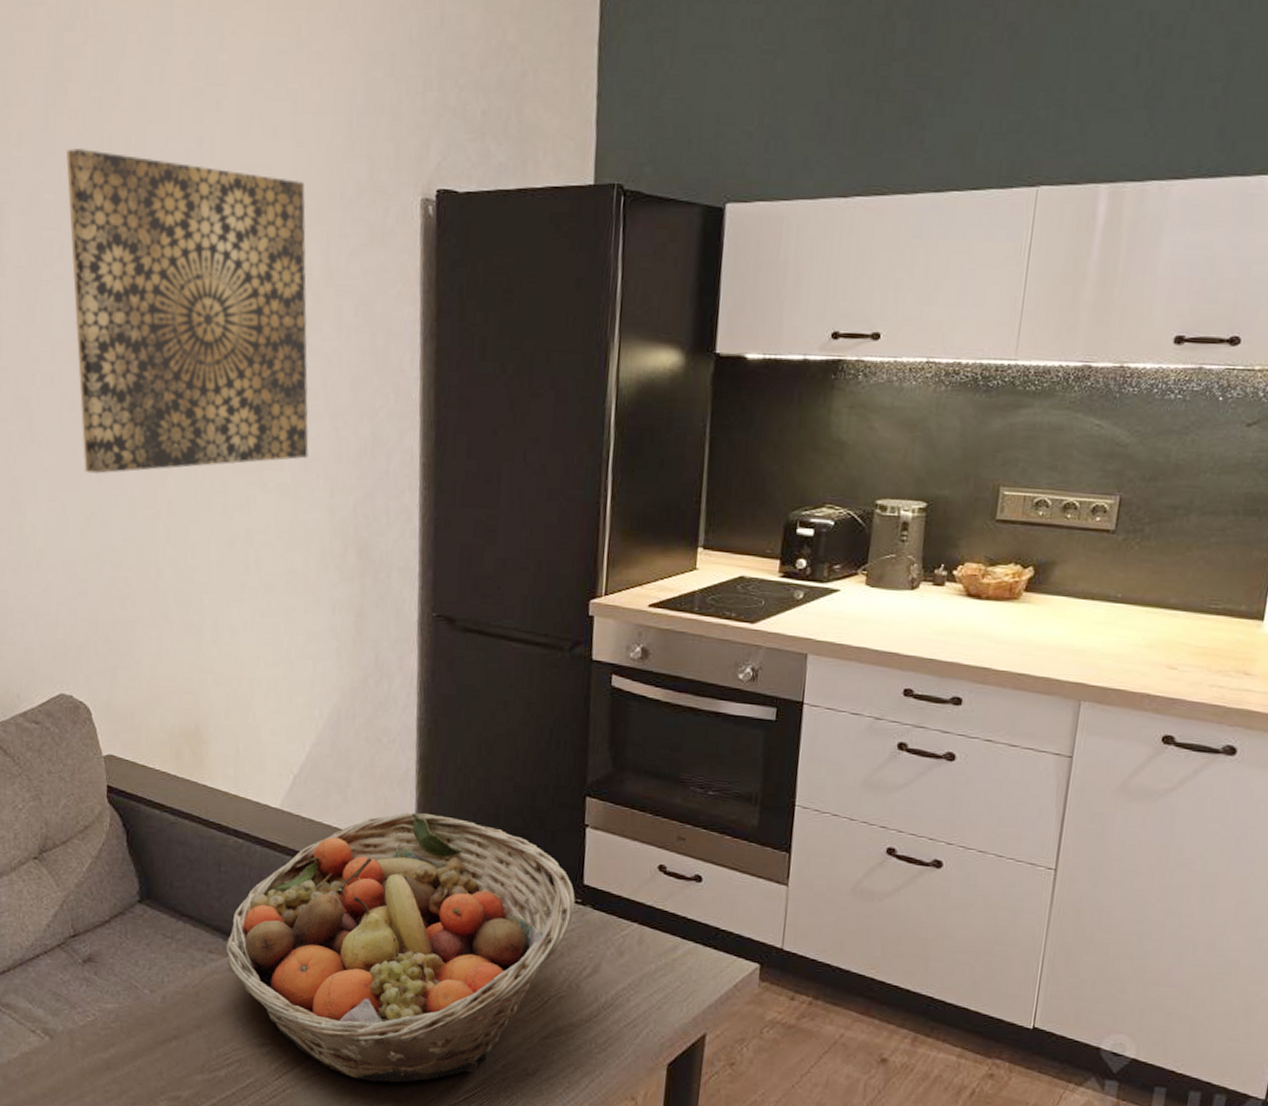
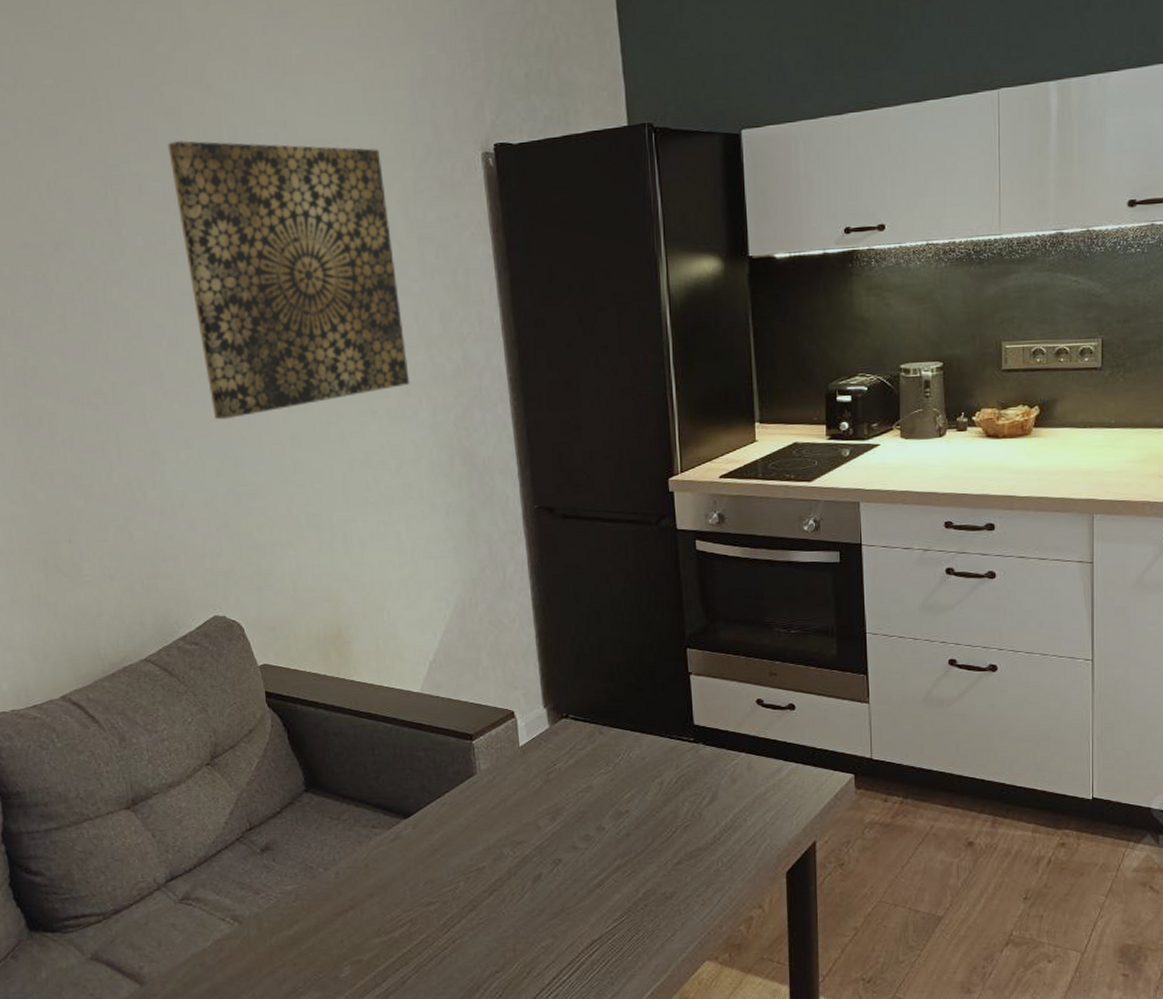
fruit basket: present [226,812,576,1083] -> none [387,680,689,923]

